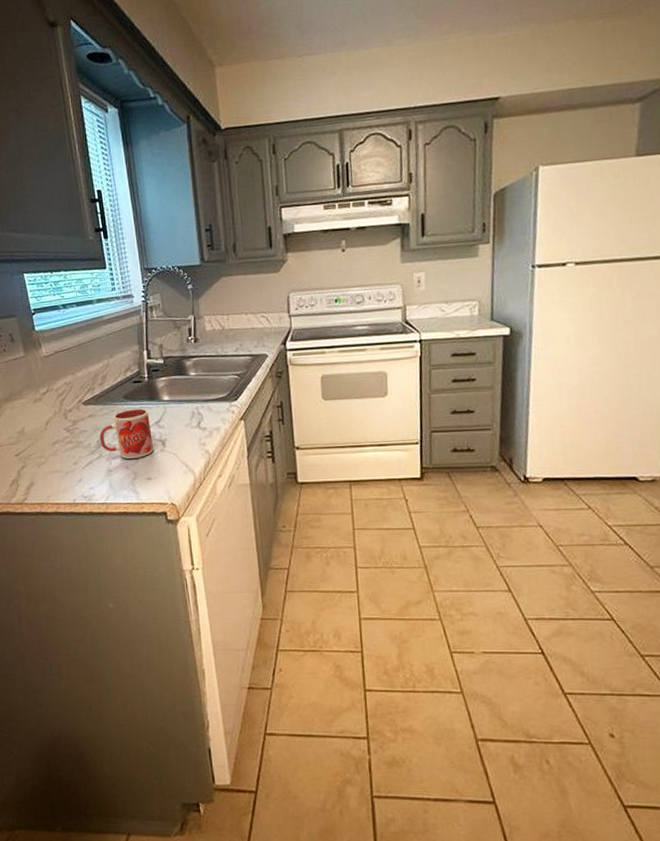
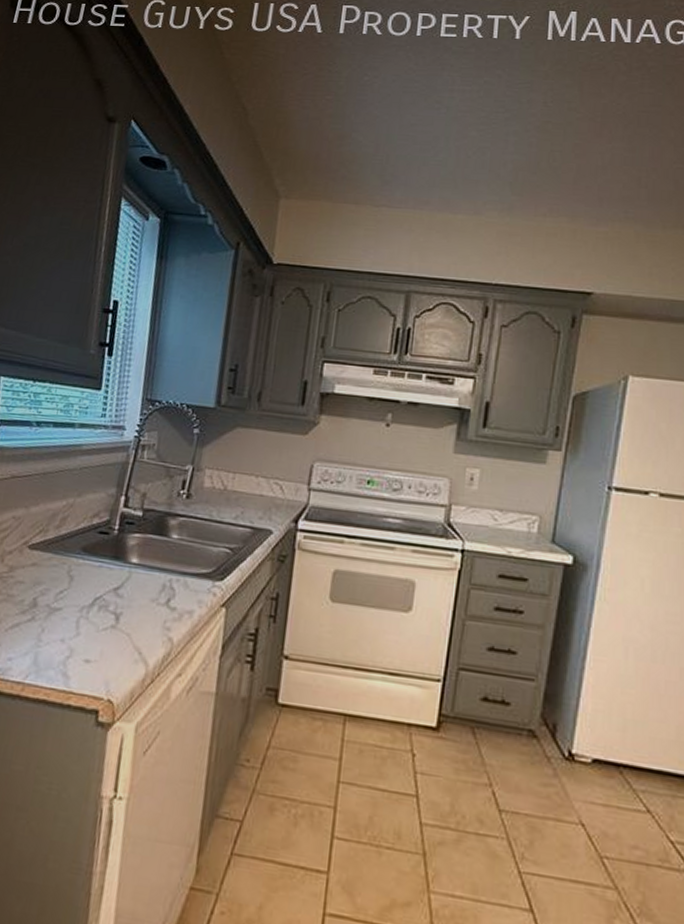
mug: present [99,408,154,460] -> none [36,565,108,632]

